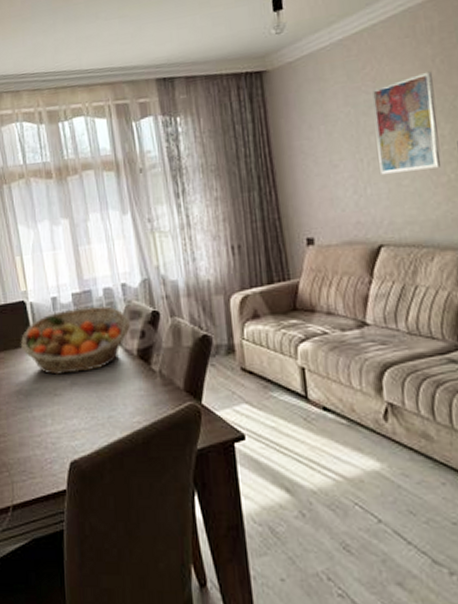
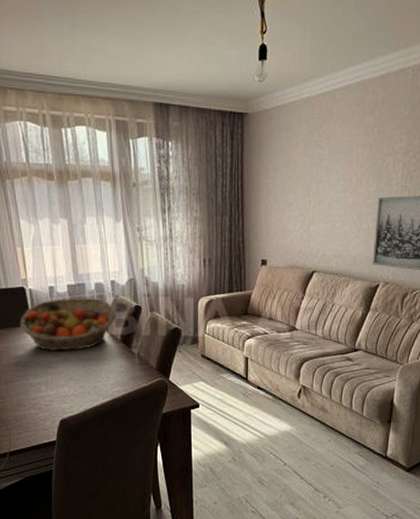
wall art: present [372,71,442,174] -> none [322,138,371,216]

